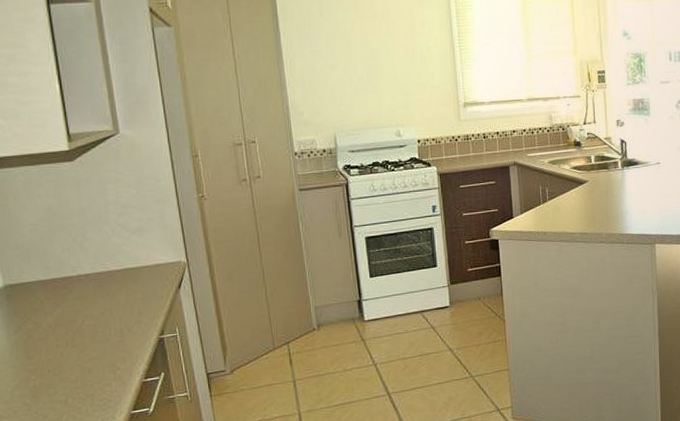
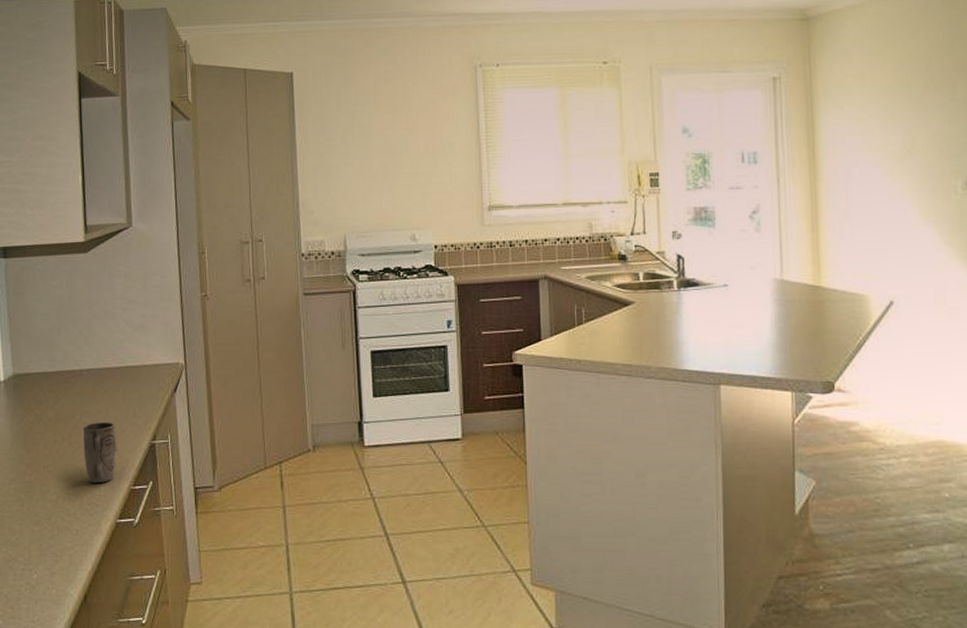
mug: none [86,322,126,381] -> present [83,421,118,484]

